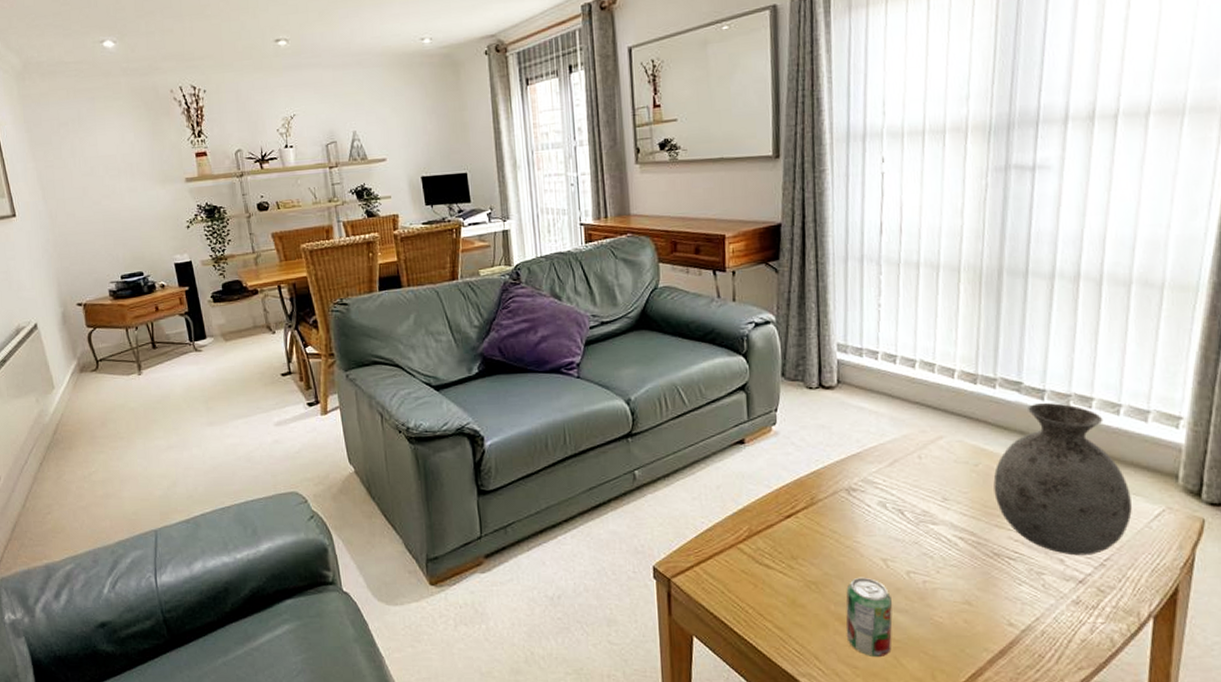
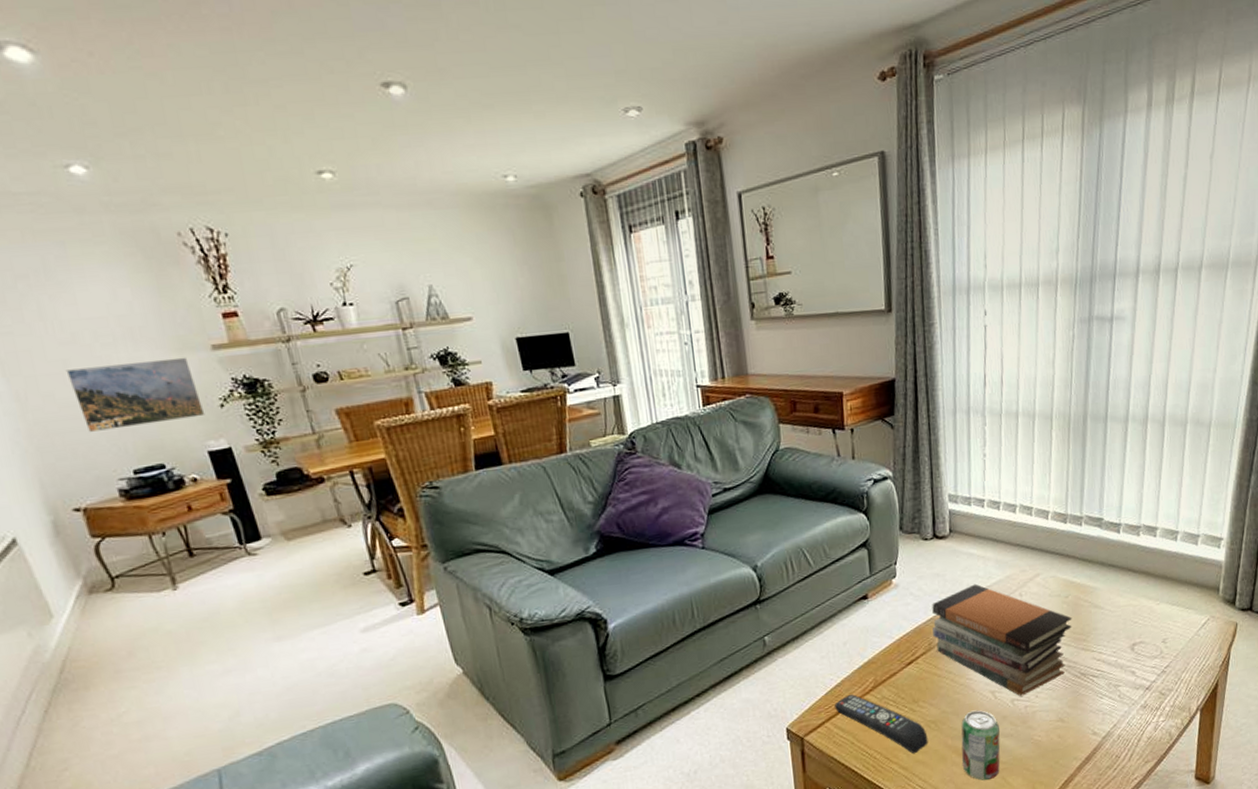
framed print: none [84,187,176,245] -> present [65,357,205,433]
remote control: none [704,540,808,615] -> present [834,694,928,755]
book stack: none [815,440,983,569] -> present [932,583,1072,697]
vase: present [993,402,1132,556] -> none [1080,534,1186,667]

